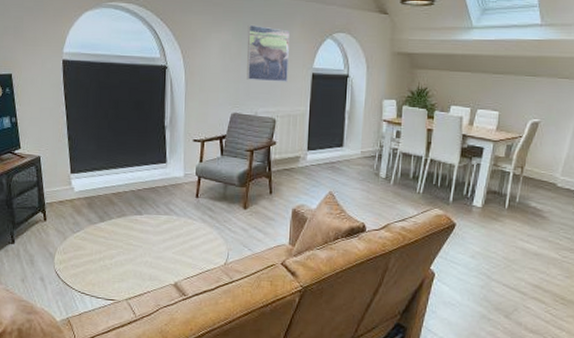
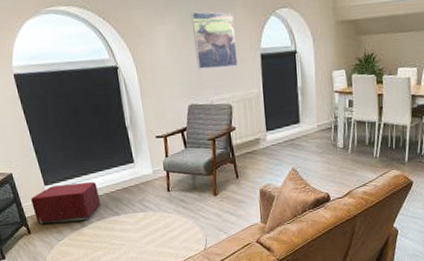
ottoman: none [54,175,125,215] -> present [31,182,101,225]

